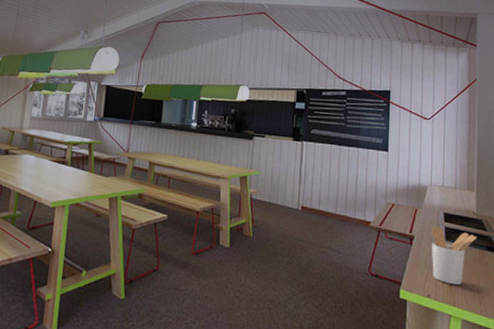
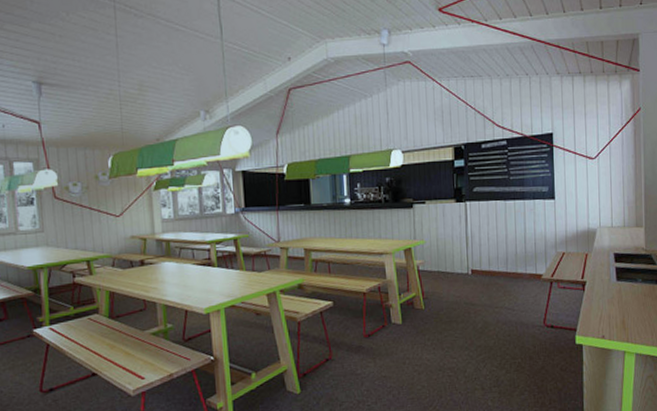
utensil holder: present [431,226,477,285] -> none [602,268,647,322]

